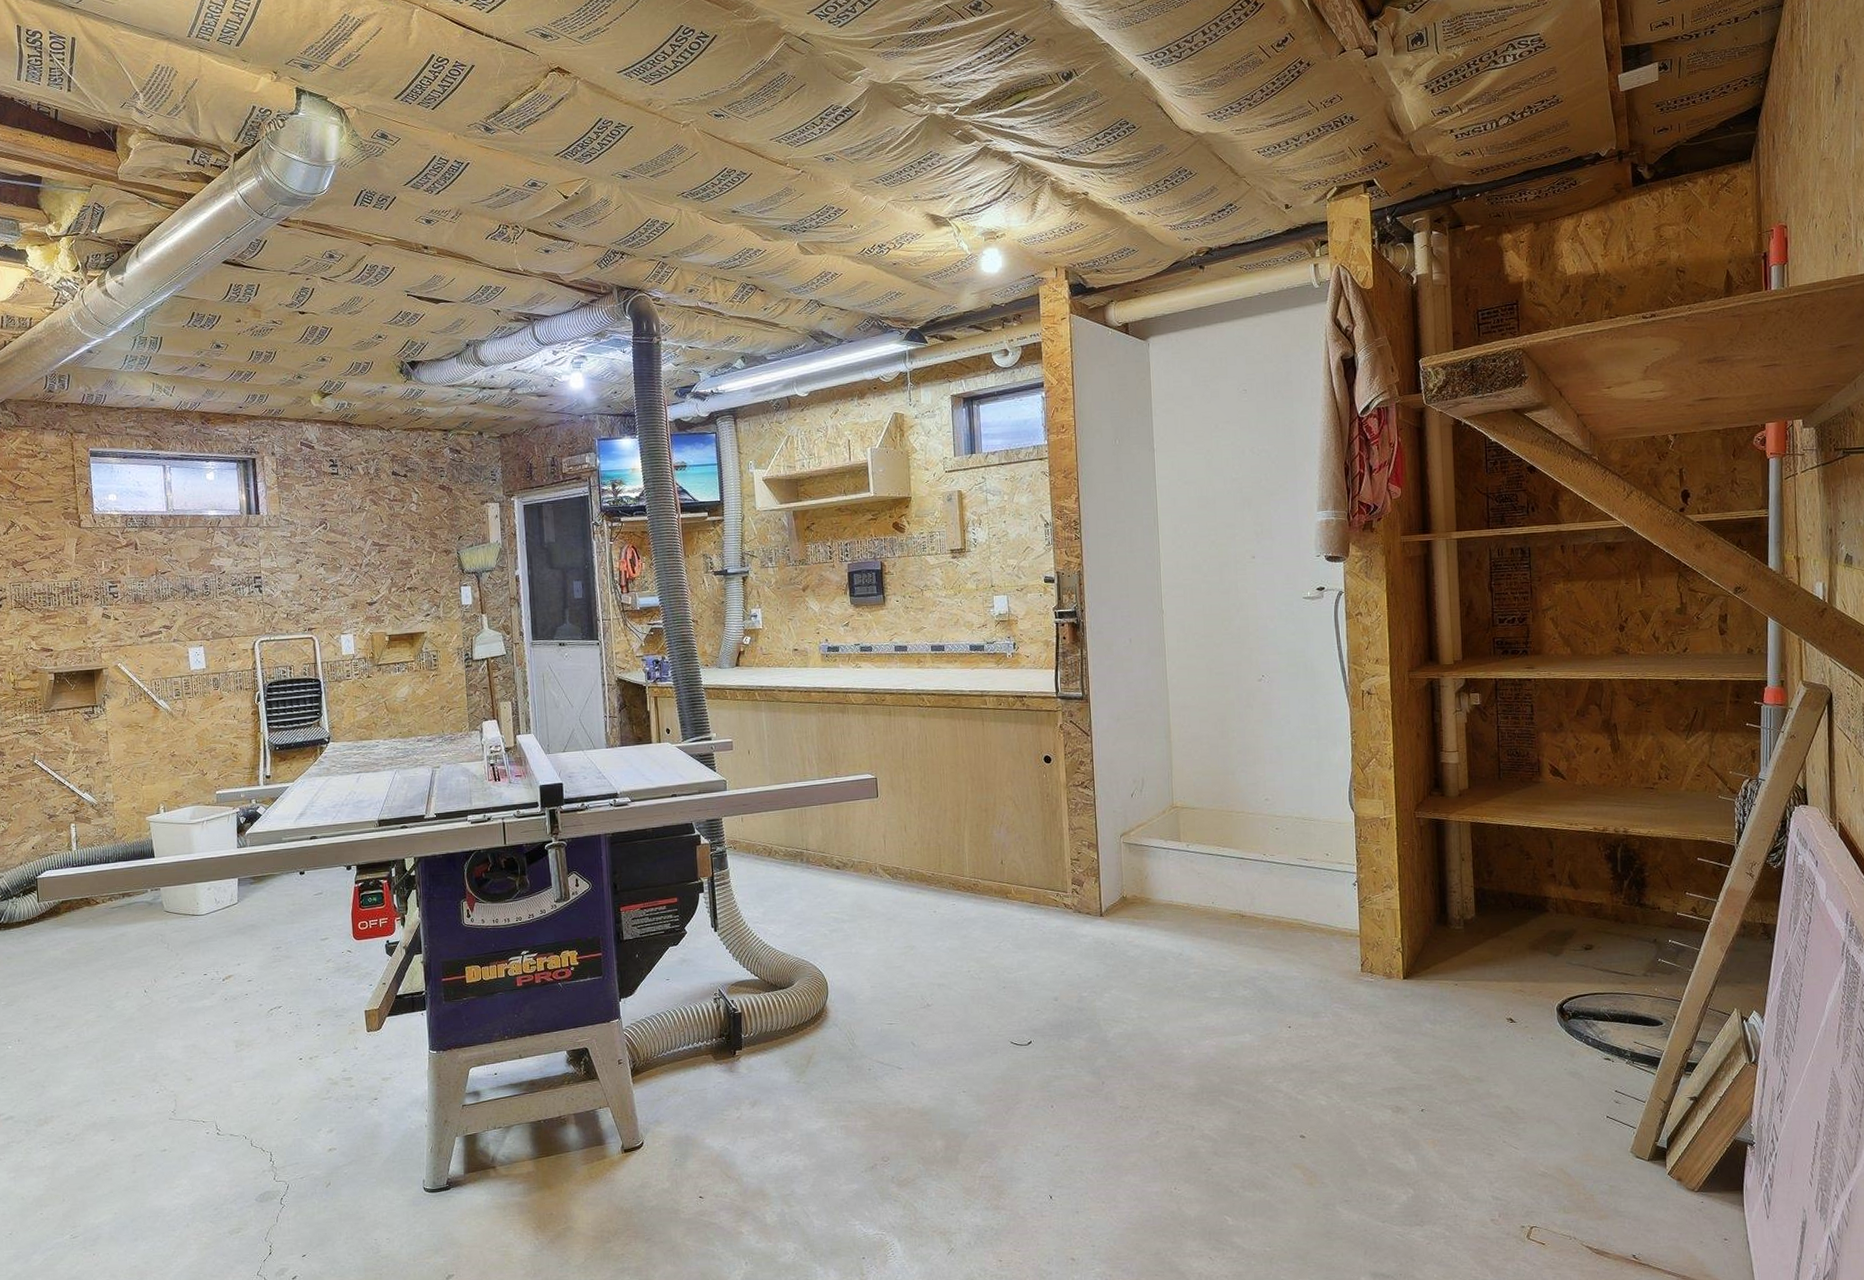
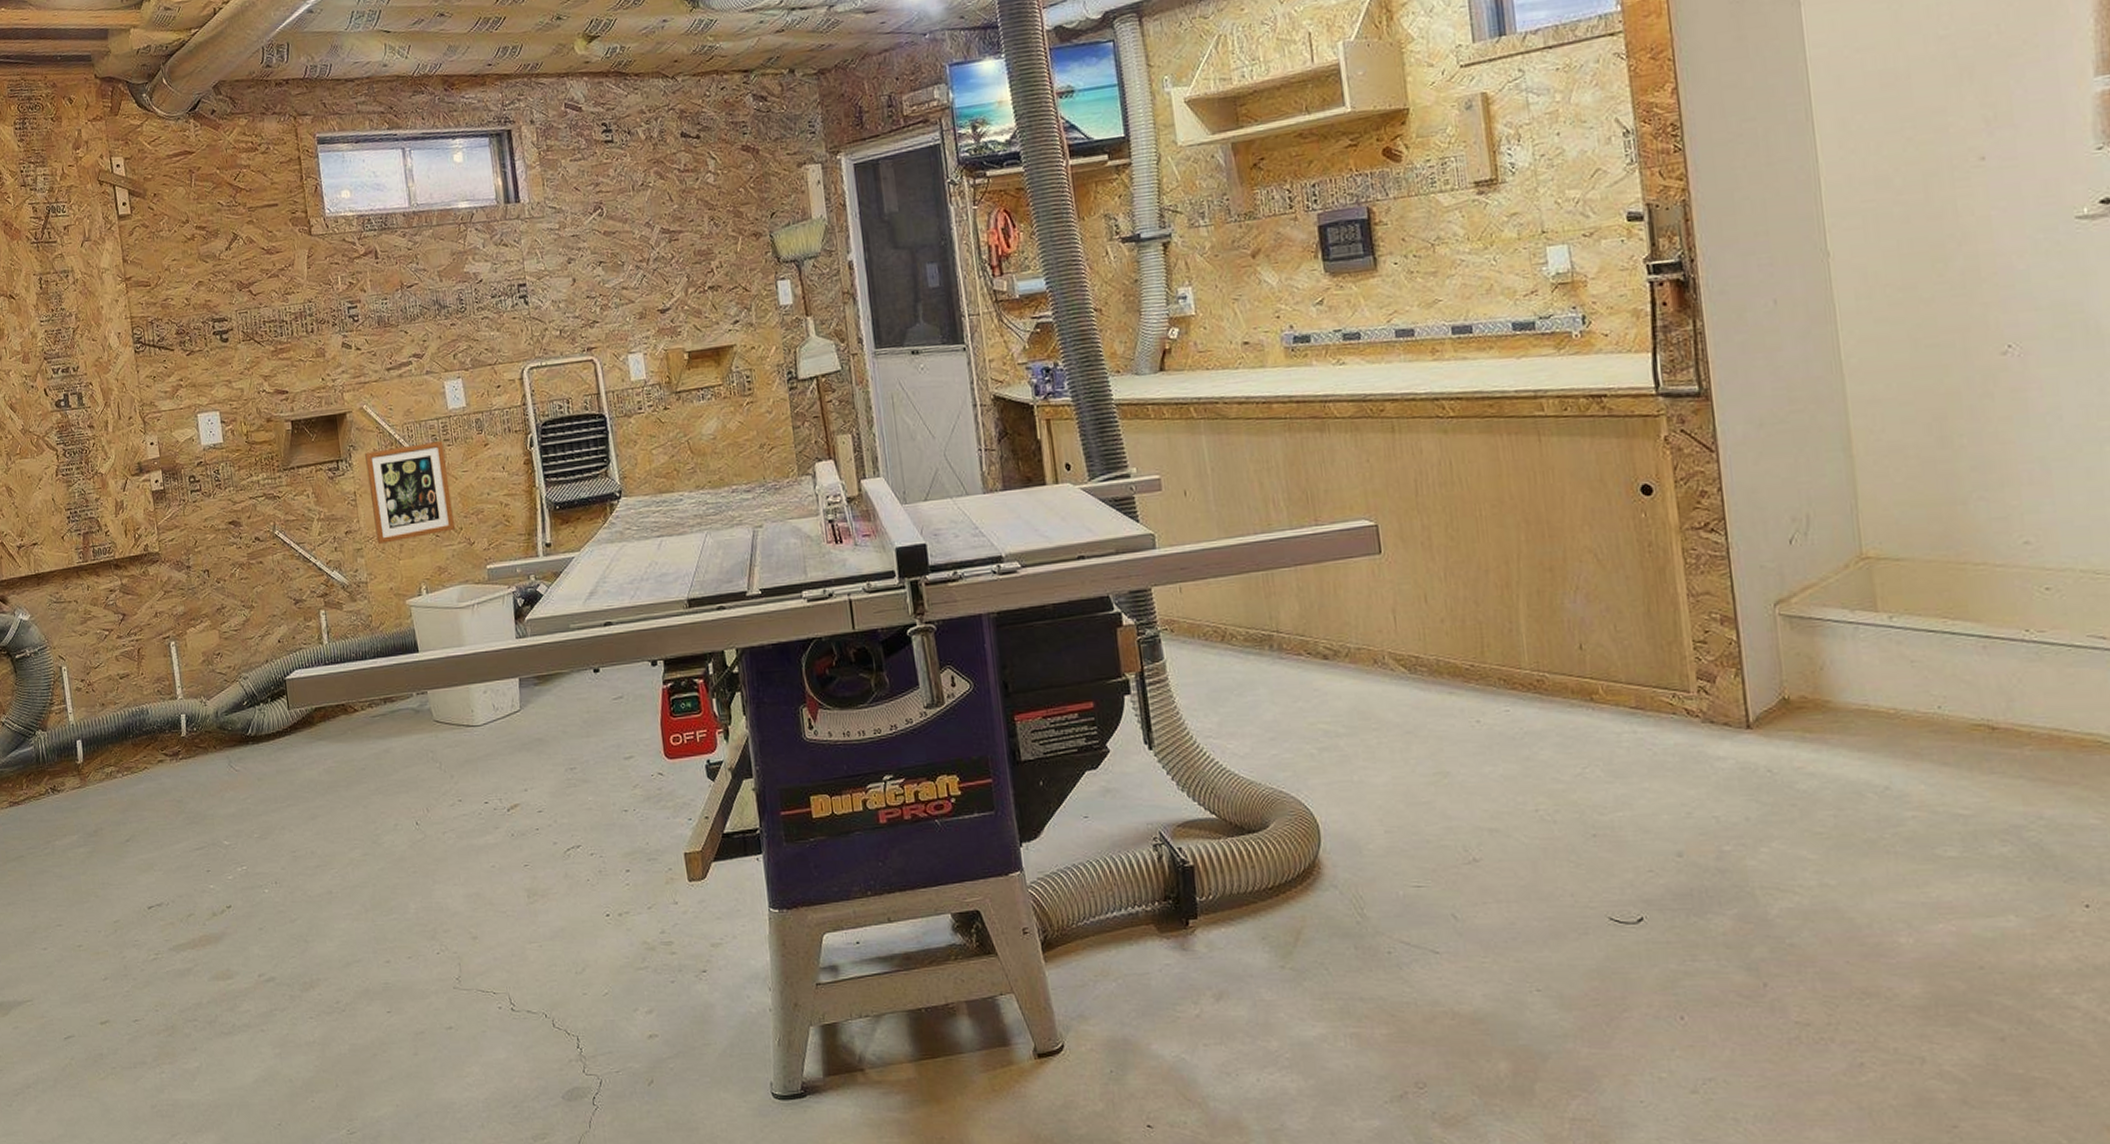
picture frame: none [117,694,191,773] -> present [365,441,455,544]

